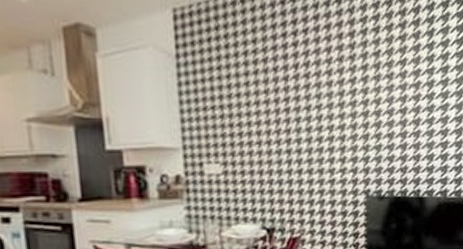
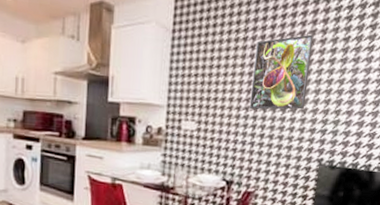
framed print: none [278,50,343,143] -> present [249,34,314,110]

